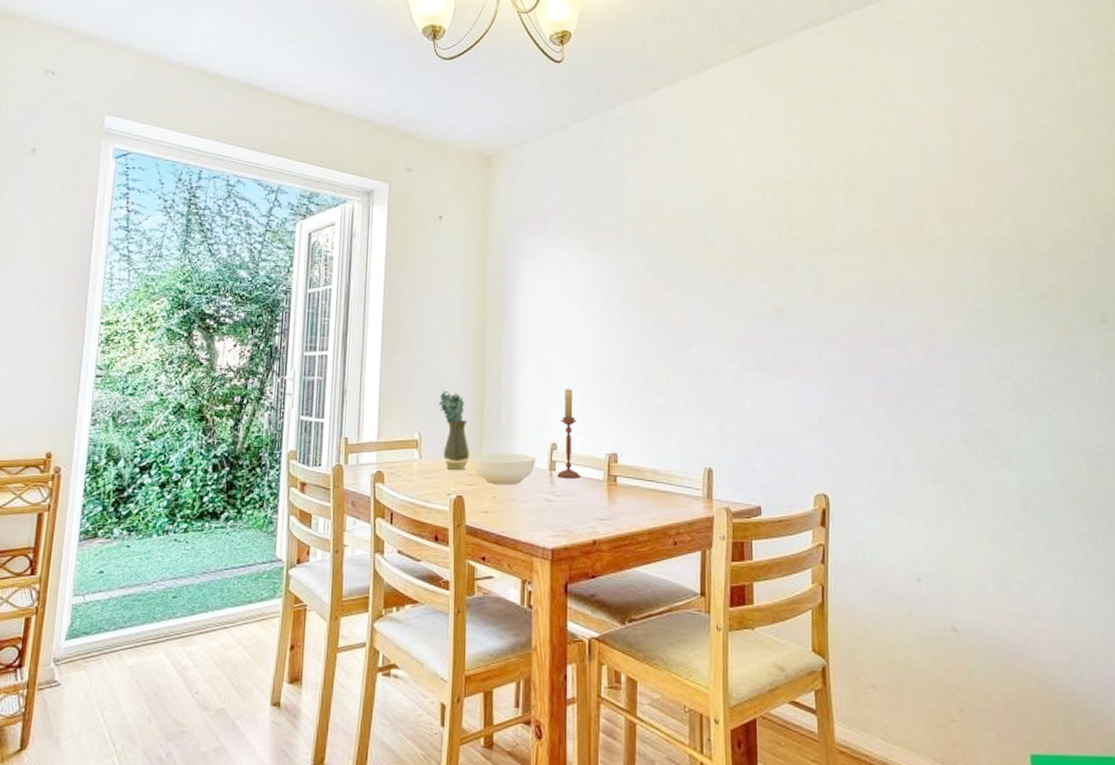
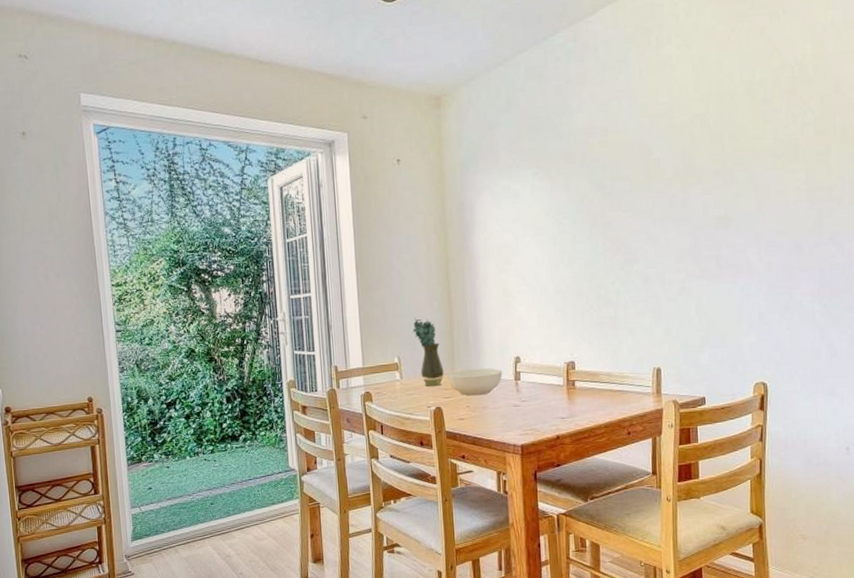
candlestick: present [557,387,581,478] -> none [522,307,543,386]

